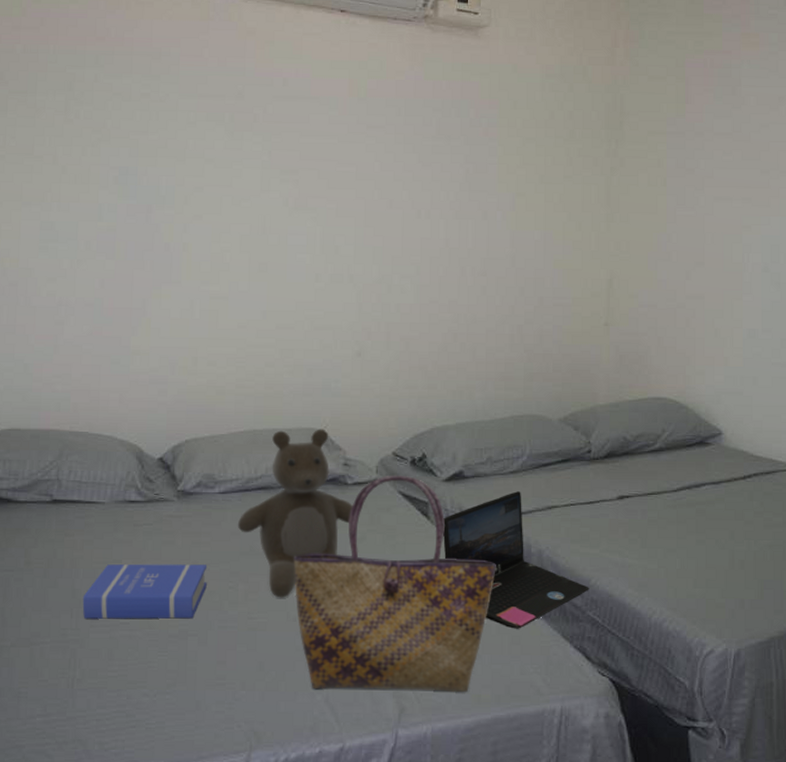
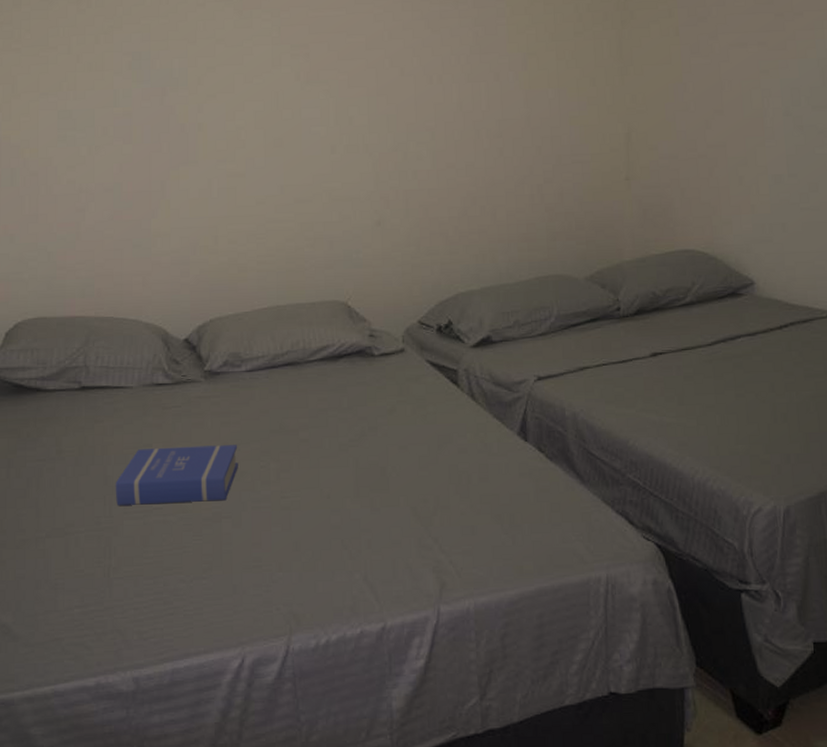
teddy bear: present [237,429,353,598] -> none [265,301,381,475]
tote bag: present [293,475,496,693] -> none [324,343,531,568]
laptop: present [443,491,589,629] -> none [474,354,628,496]

